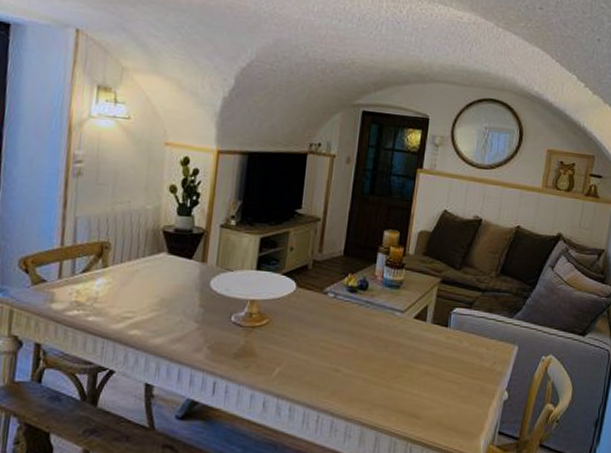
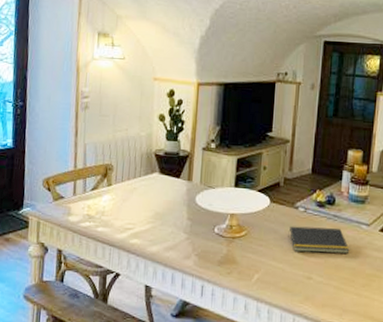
notepad: none [315,313,382,343] -> present [288,226,350,254]

